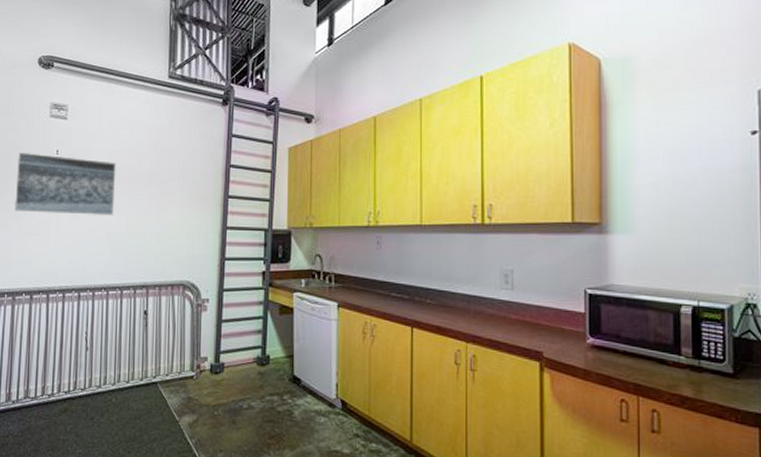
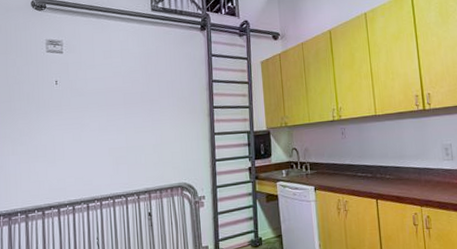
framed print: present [14,152,116,216] -> none [19,85,114,139]

